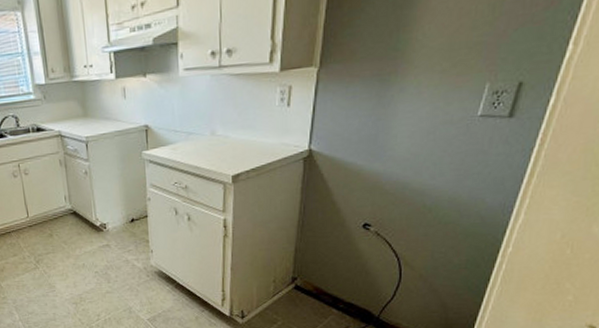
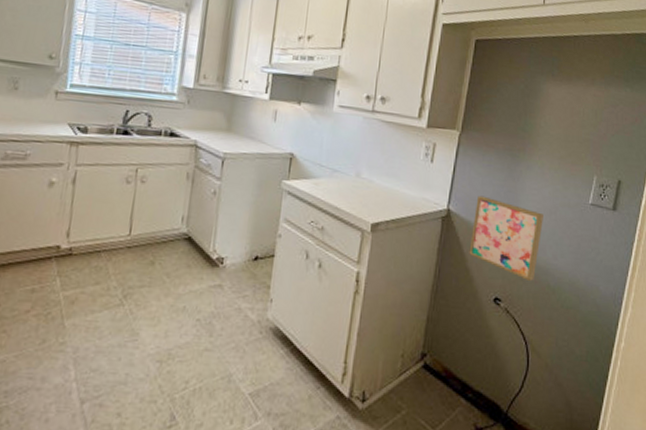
wall art: none [334,129,420,205] -> present [469,195,544,282]

